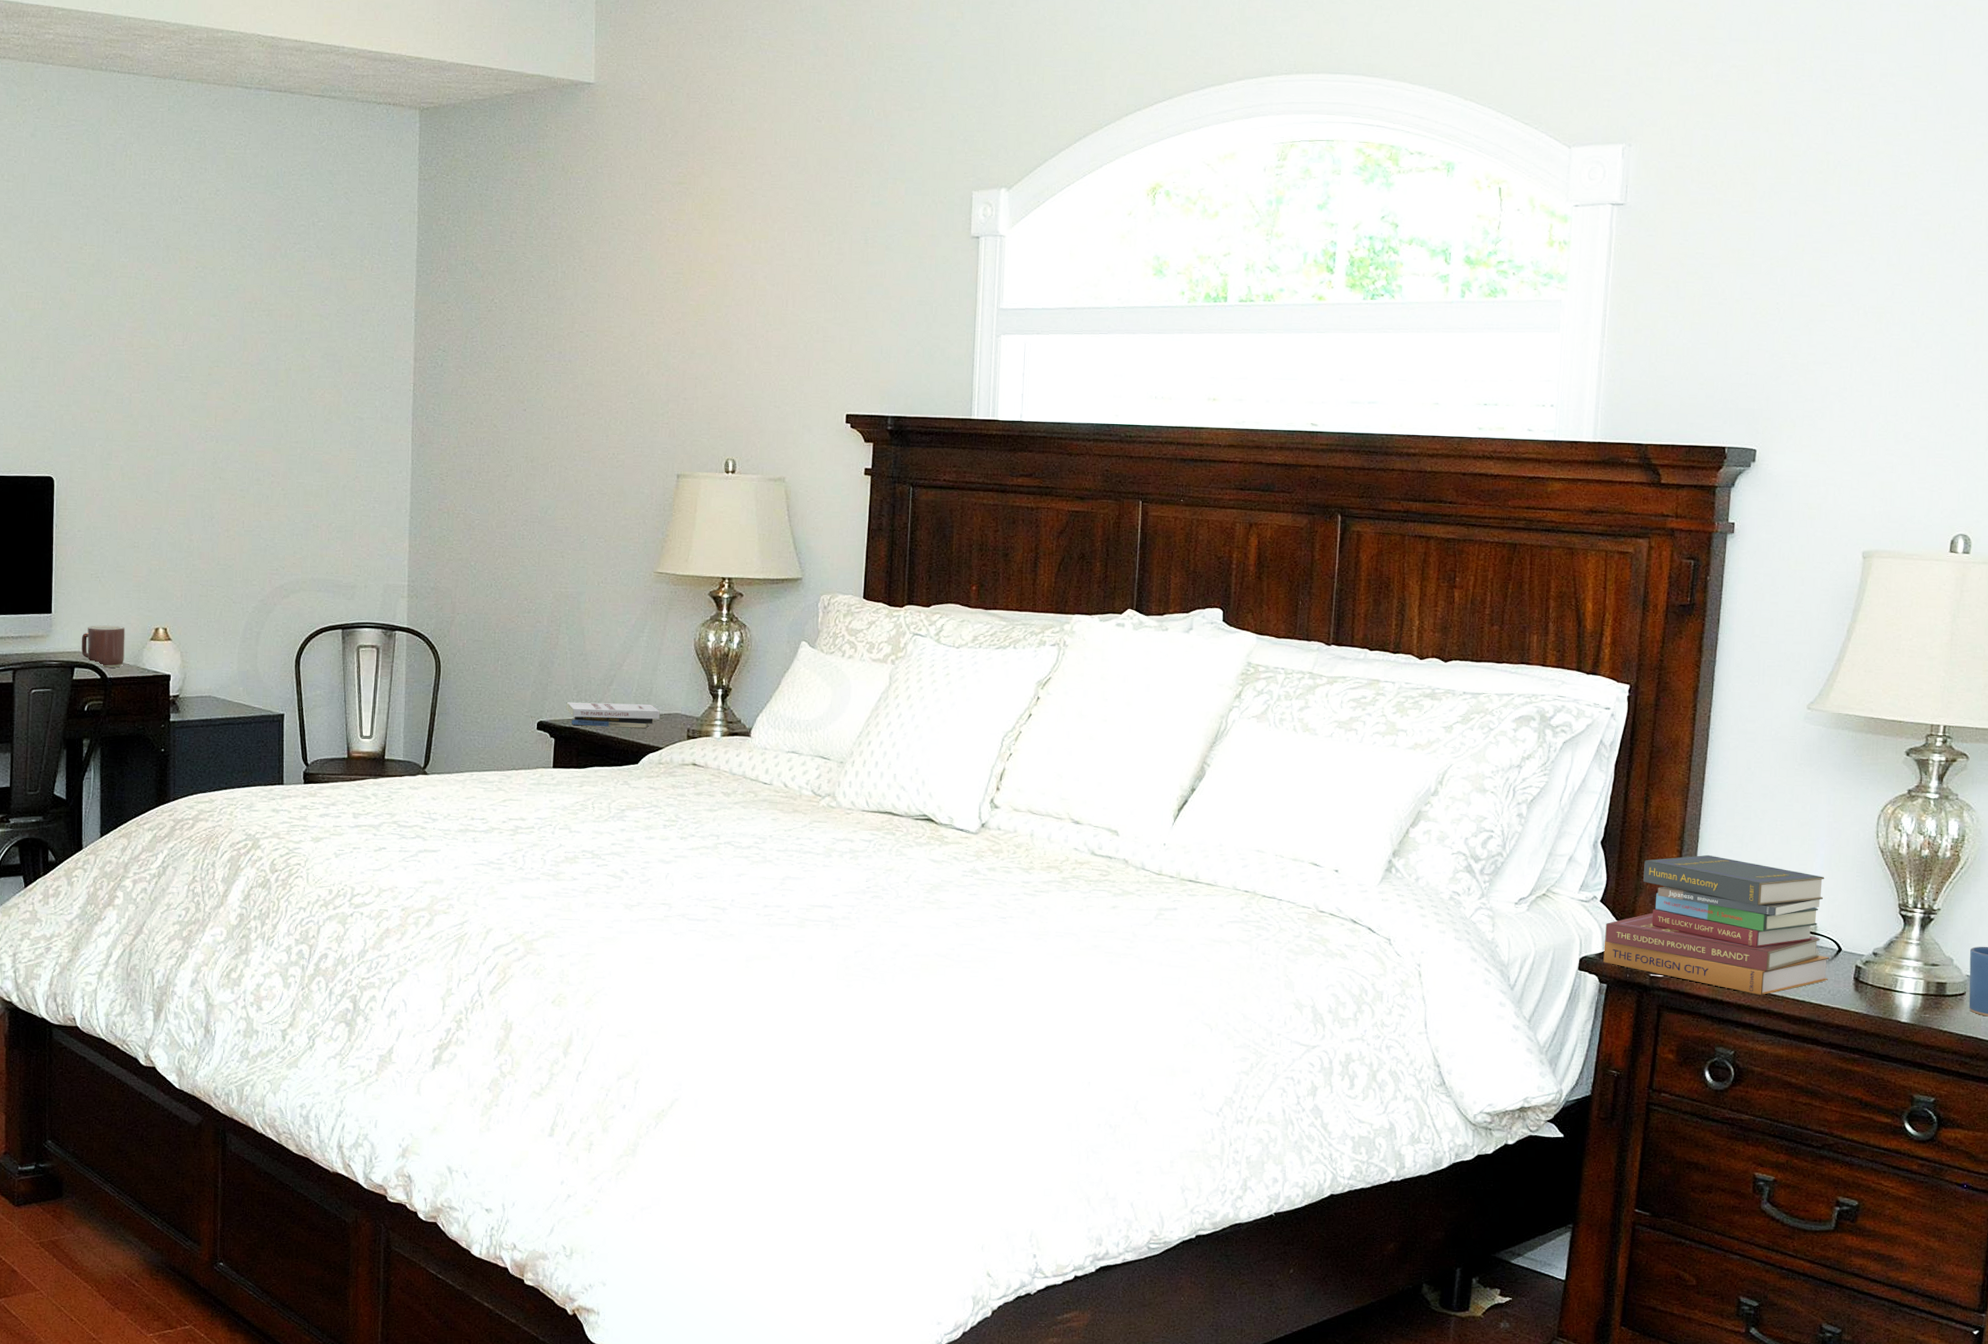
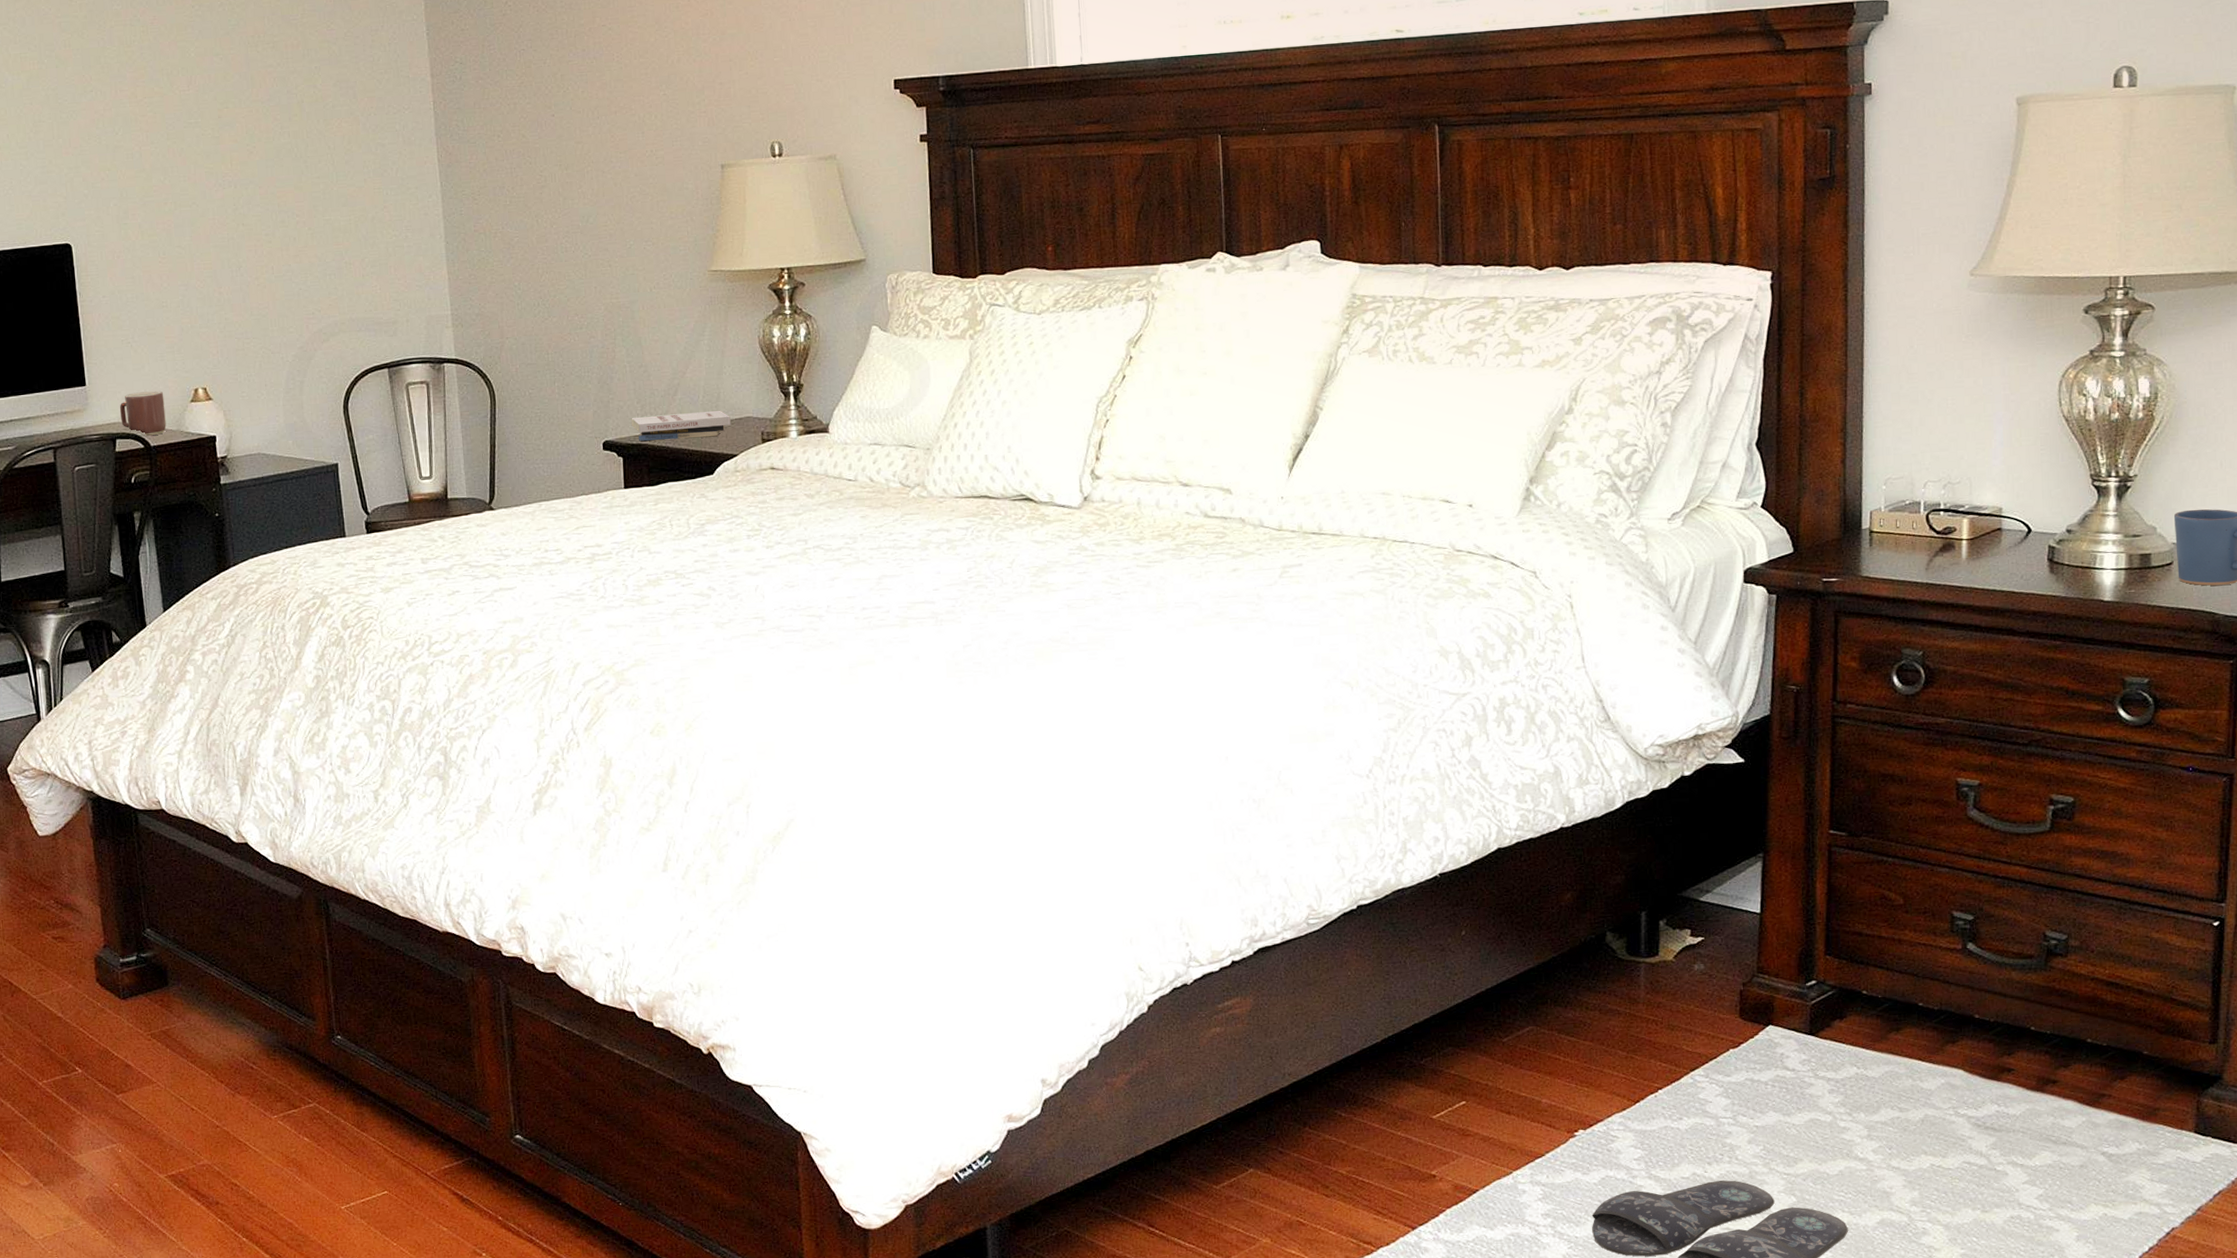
books: present [1603,854,1829,996] -> none [1769,444,2019,589]

